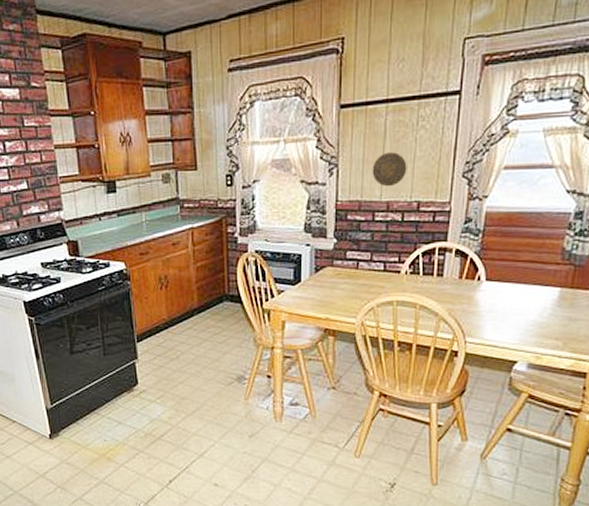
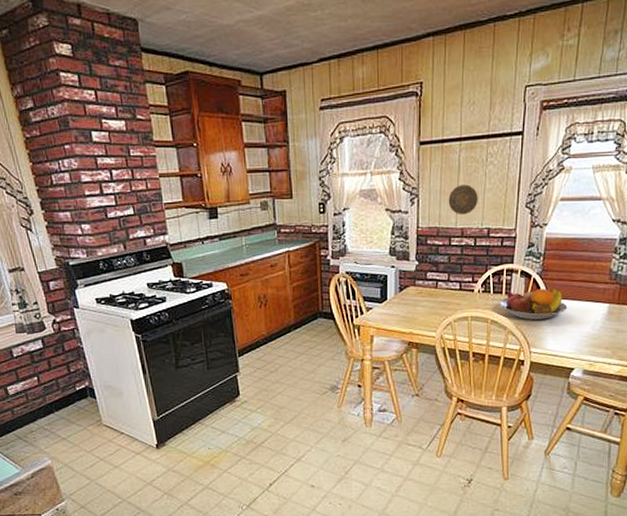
fruit bowl: none [429,268,511,305] -> present [499,287,568,320]

